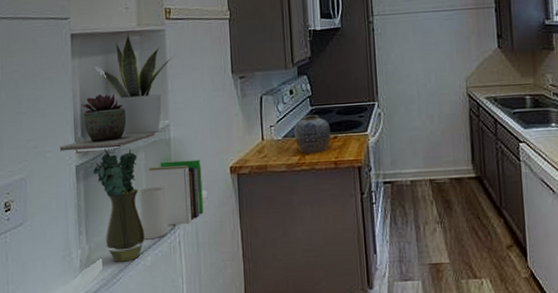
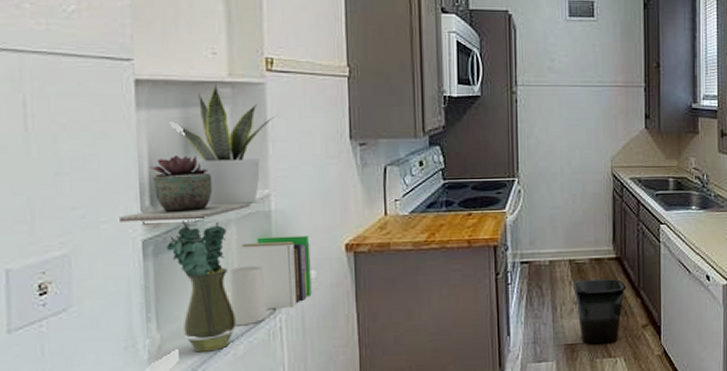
decorative jar: present [294,115,331,153] -> none [423,190,465,231]
waste bin: none [434,198,488,265] -> present [572,279,626,345]

